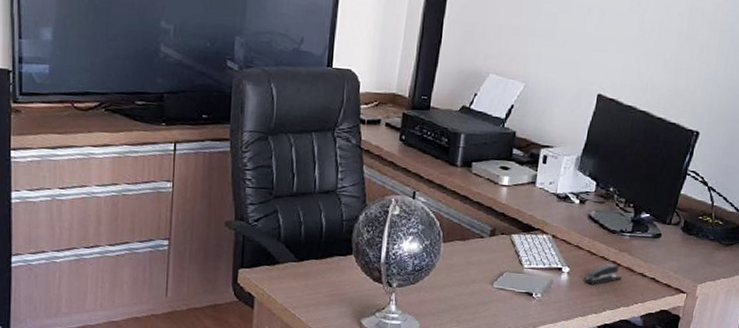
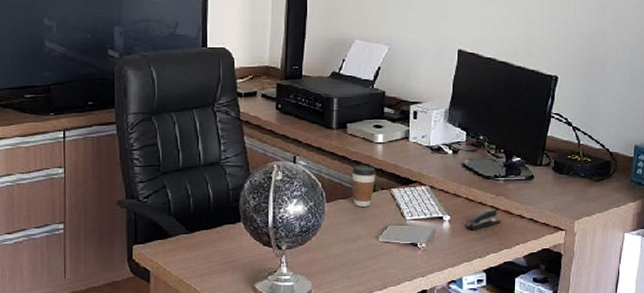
coffee cup: none [471,206,498,251] -> present [351,164,376,207]

